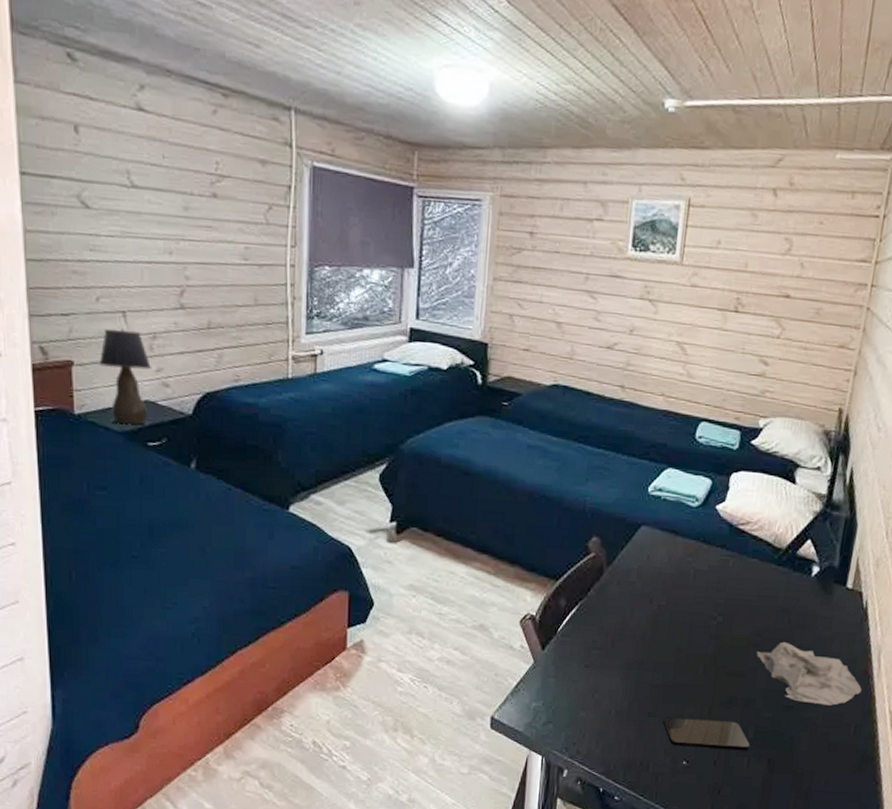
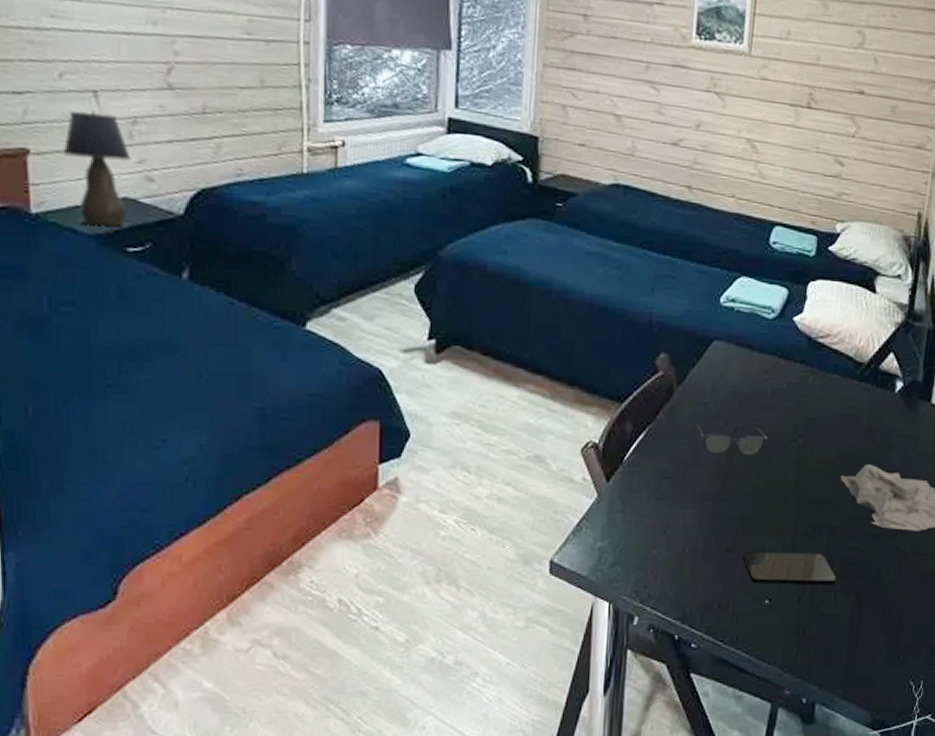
glasses: none [621,600,690,630] -> present [694,424,768,455]

